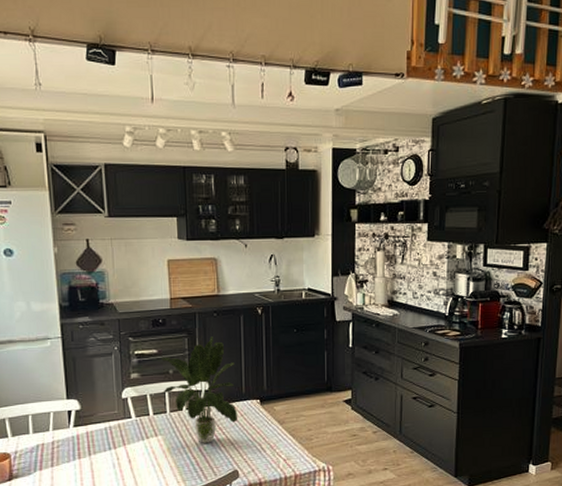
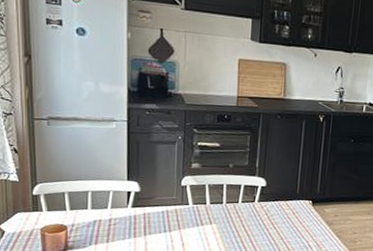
potted plant: present [161,336,238,443] -> none [220,137,292,236]

